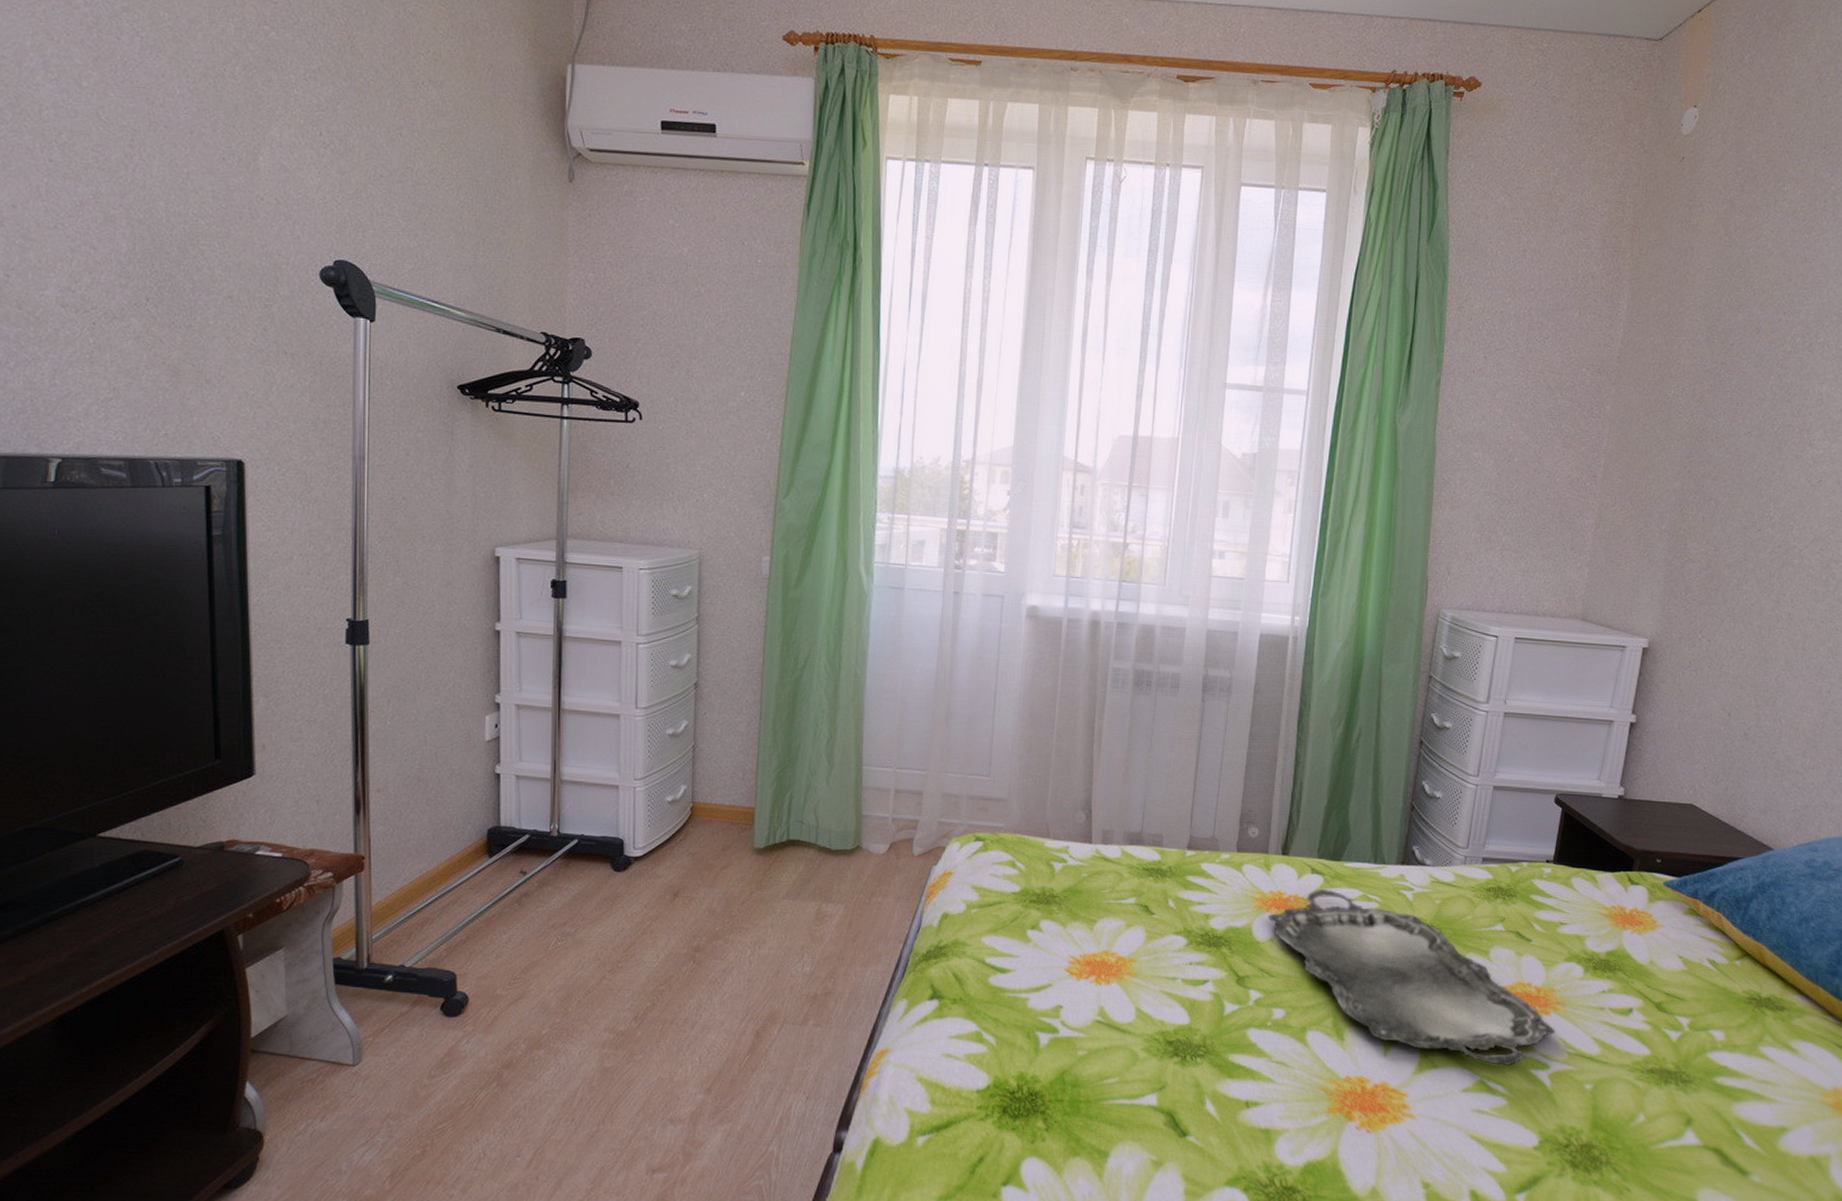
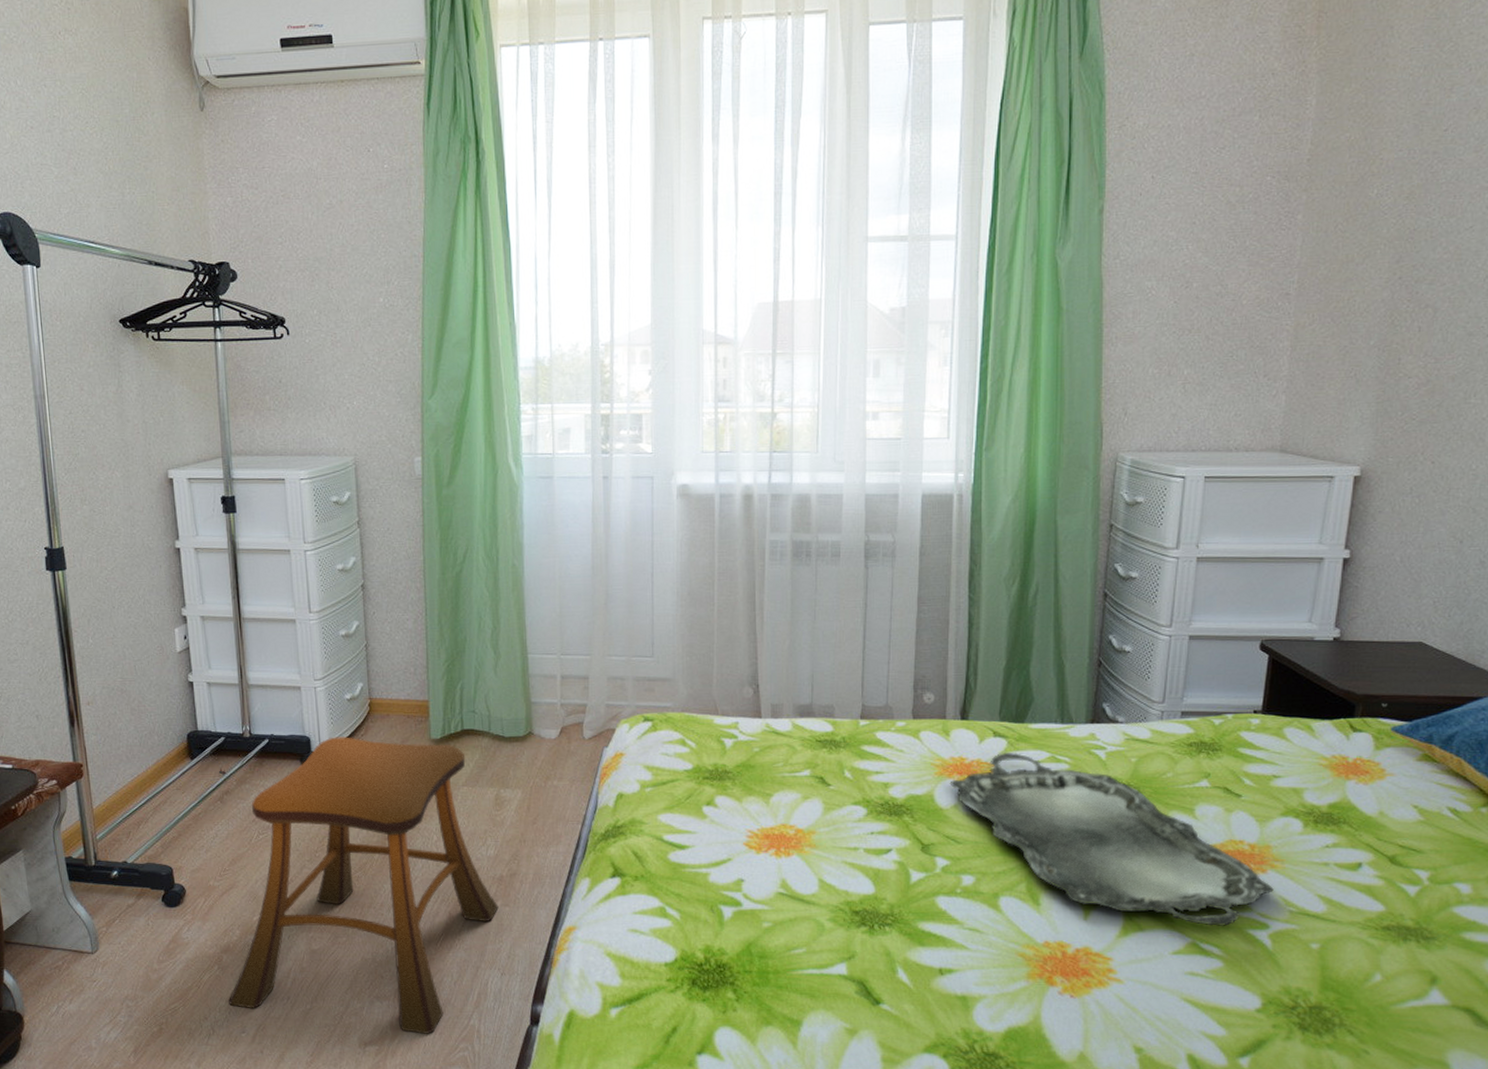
stool: none [505,840,810,1161] -> present [229,737,499,1034]

